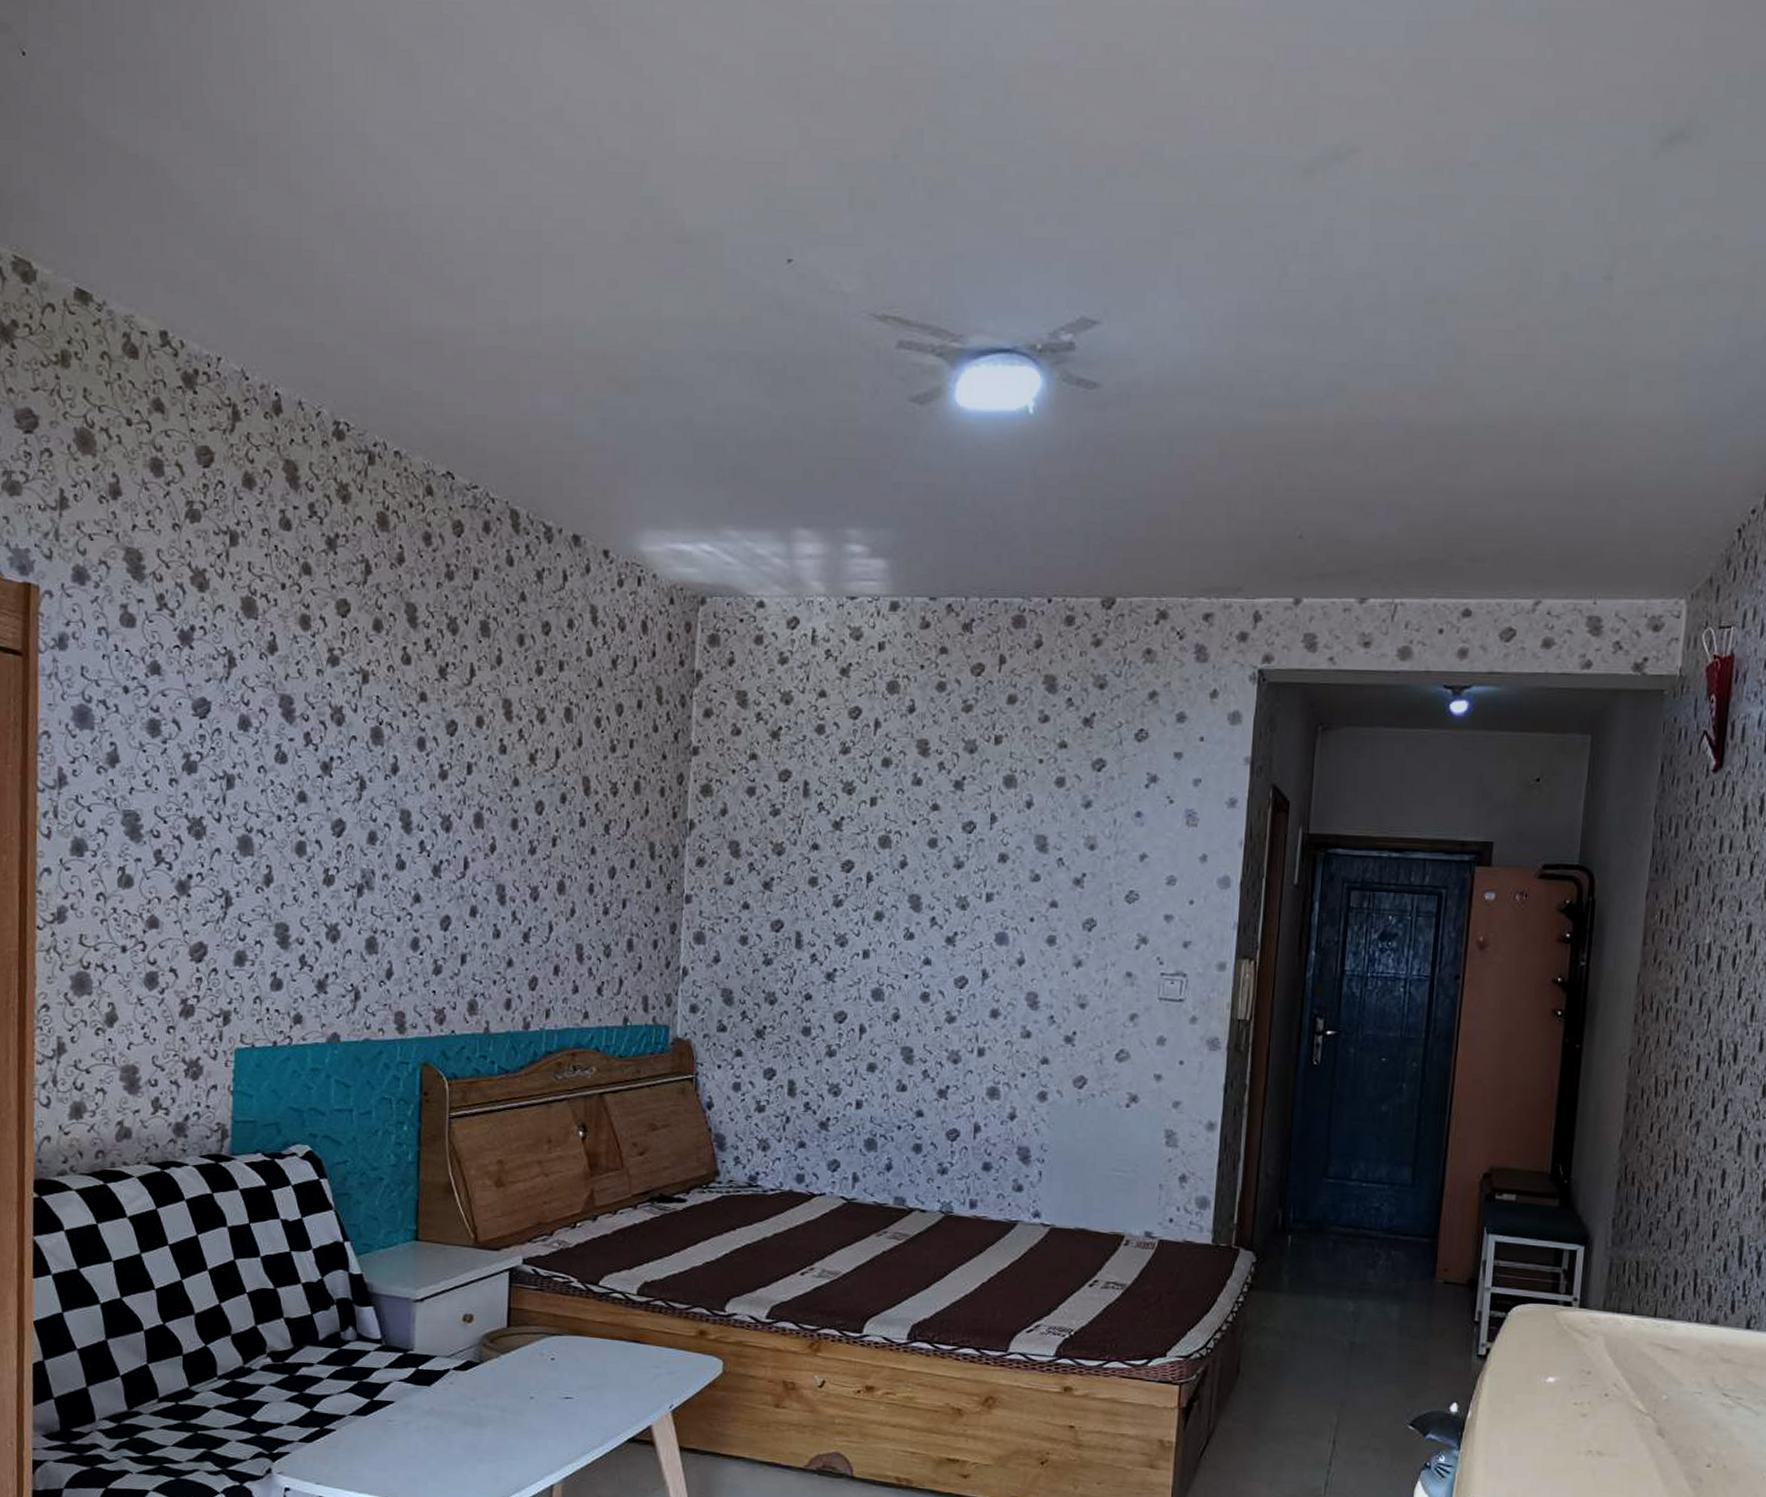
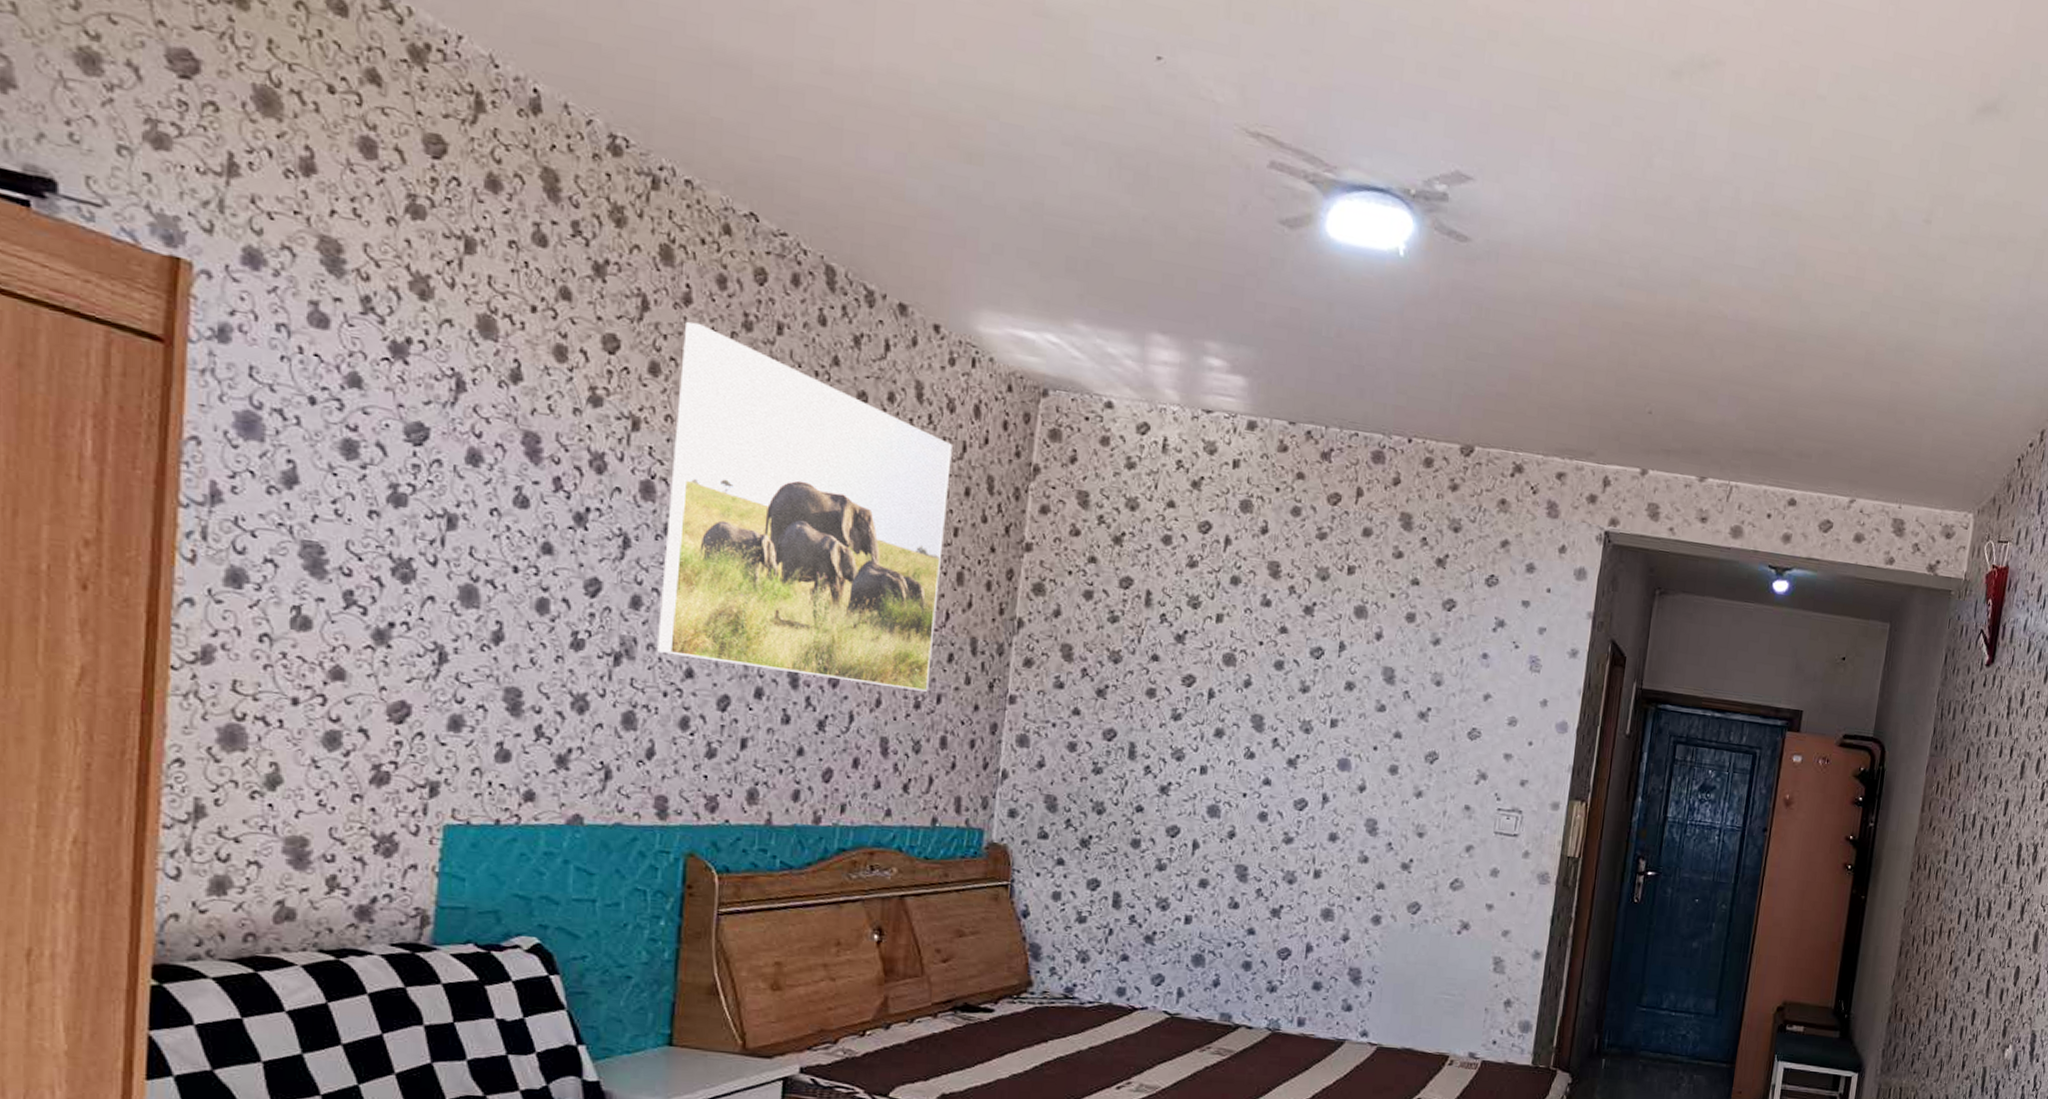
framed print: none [390,578,625,898] -> present [656,321,952,692]

